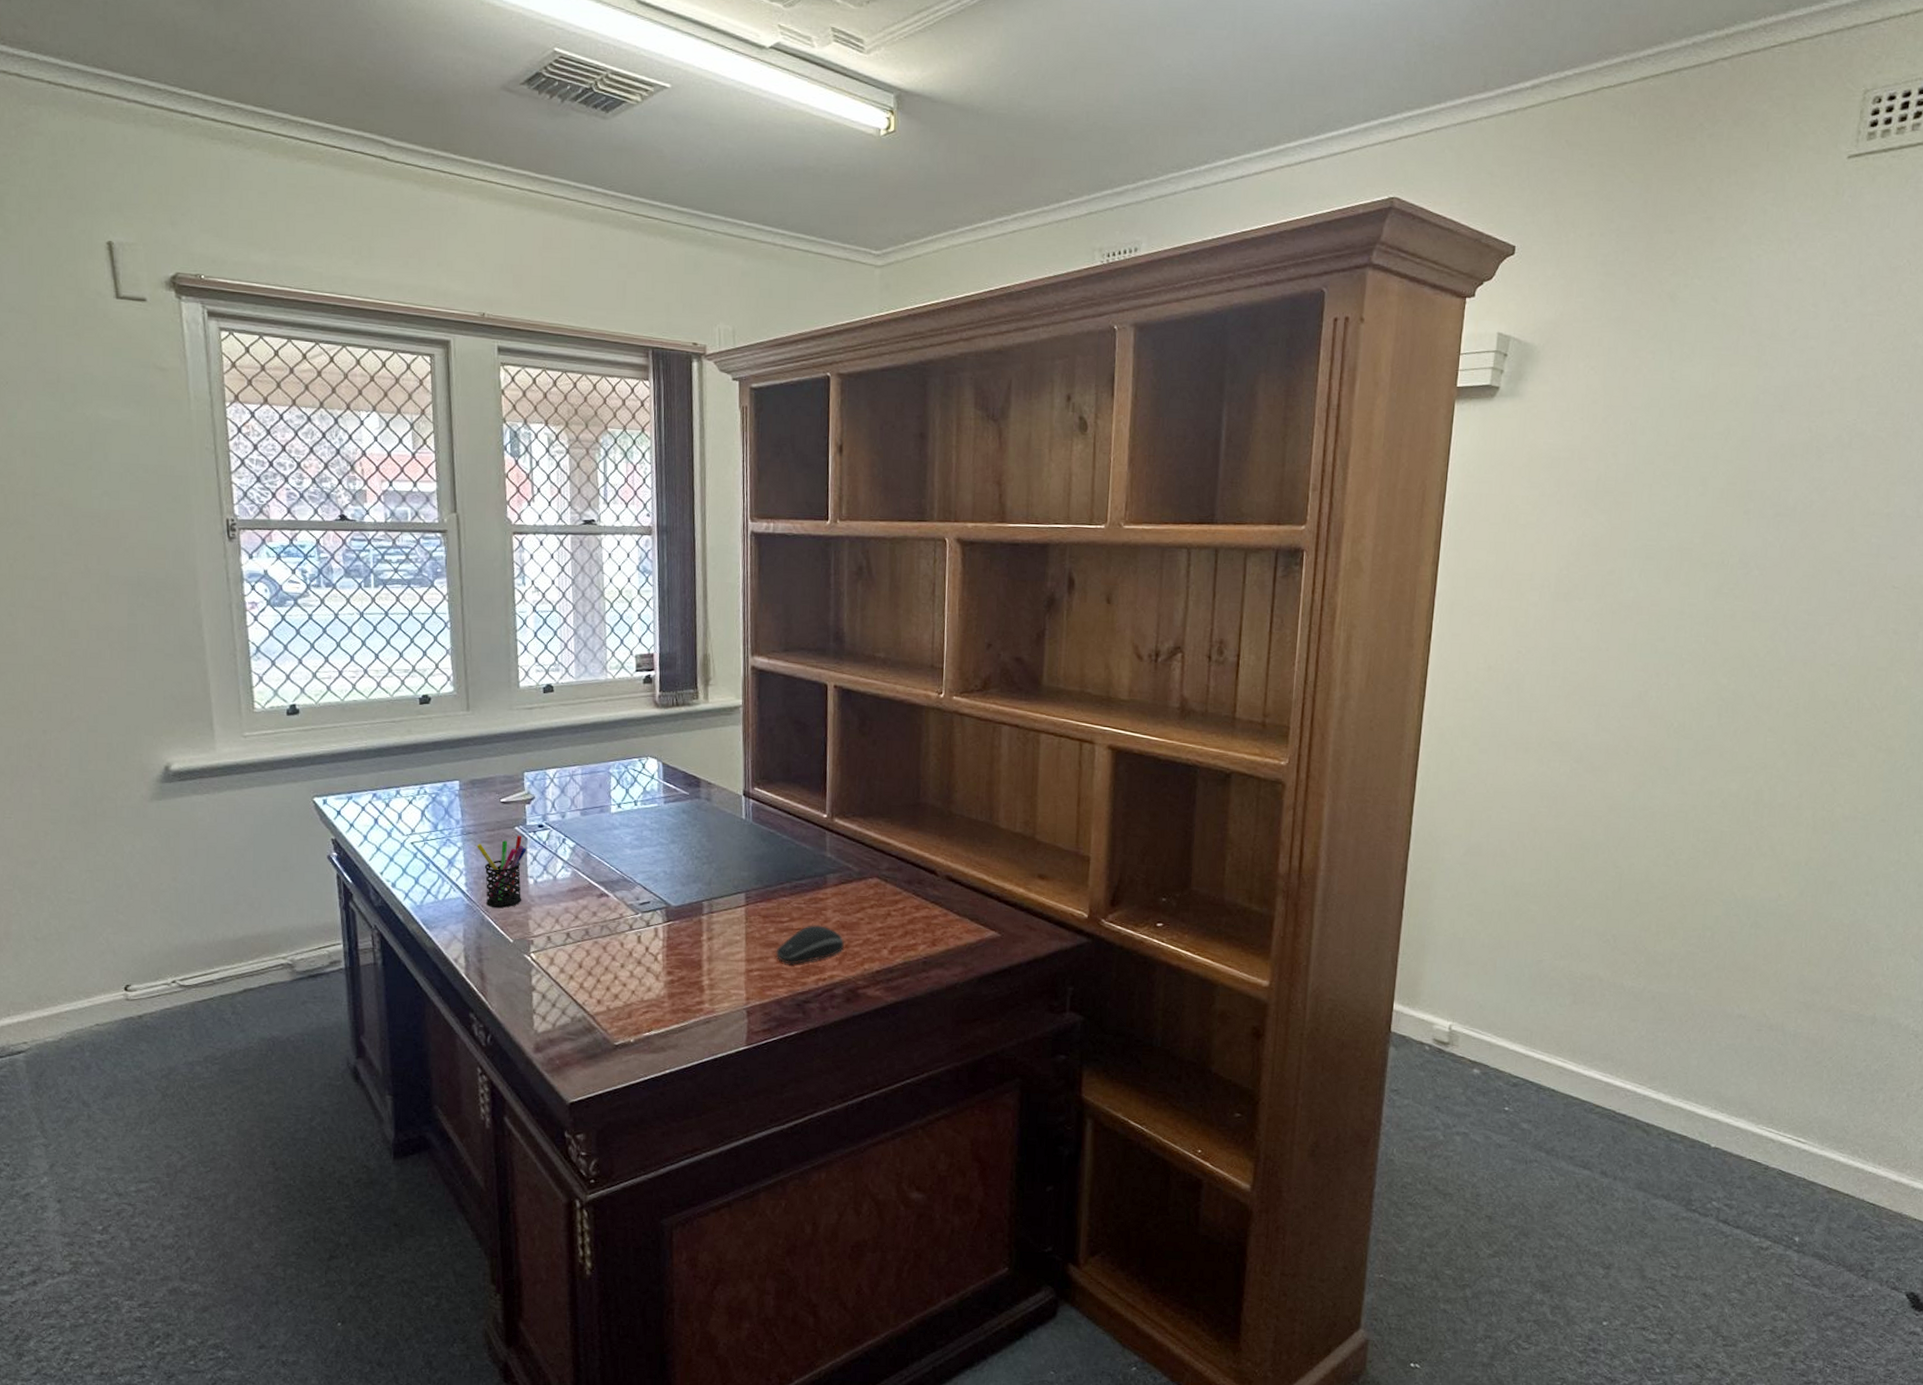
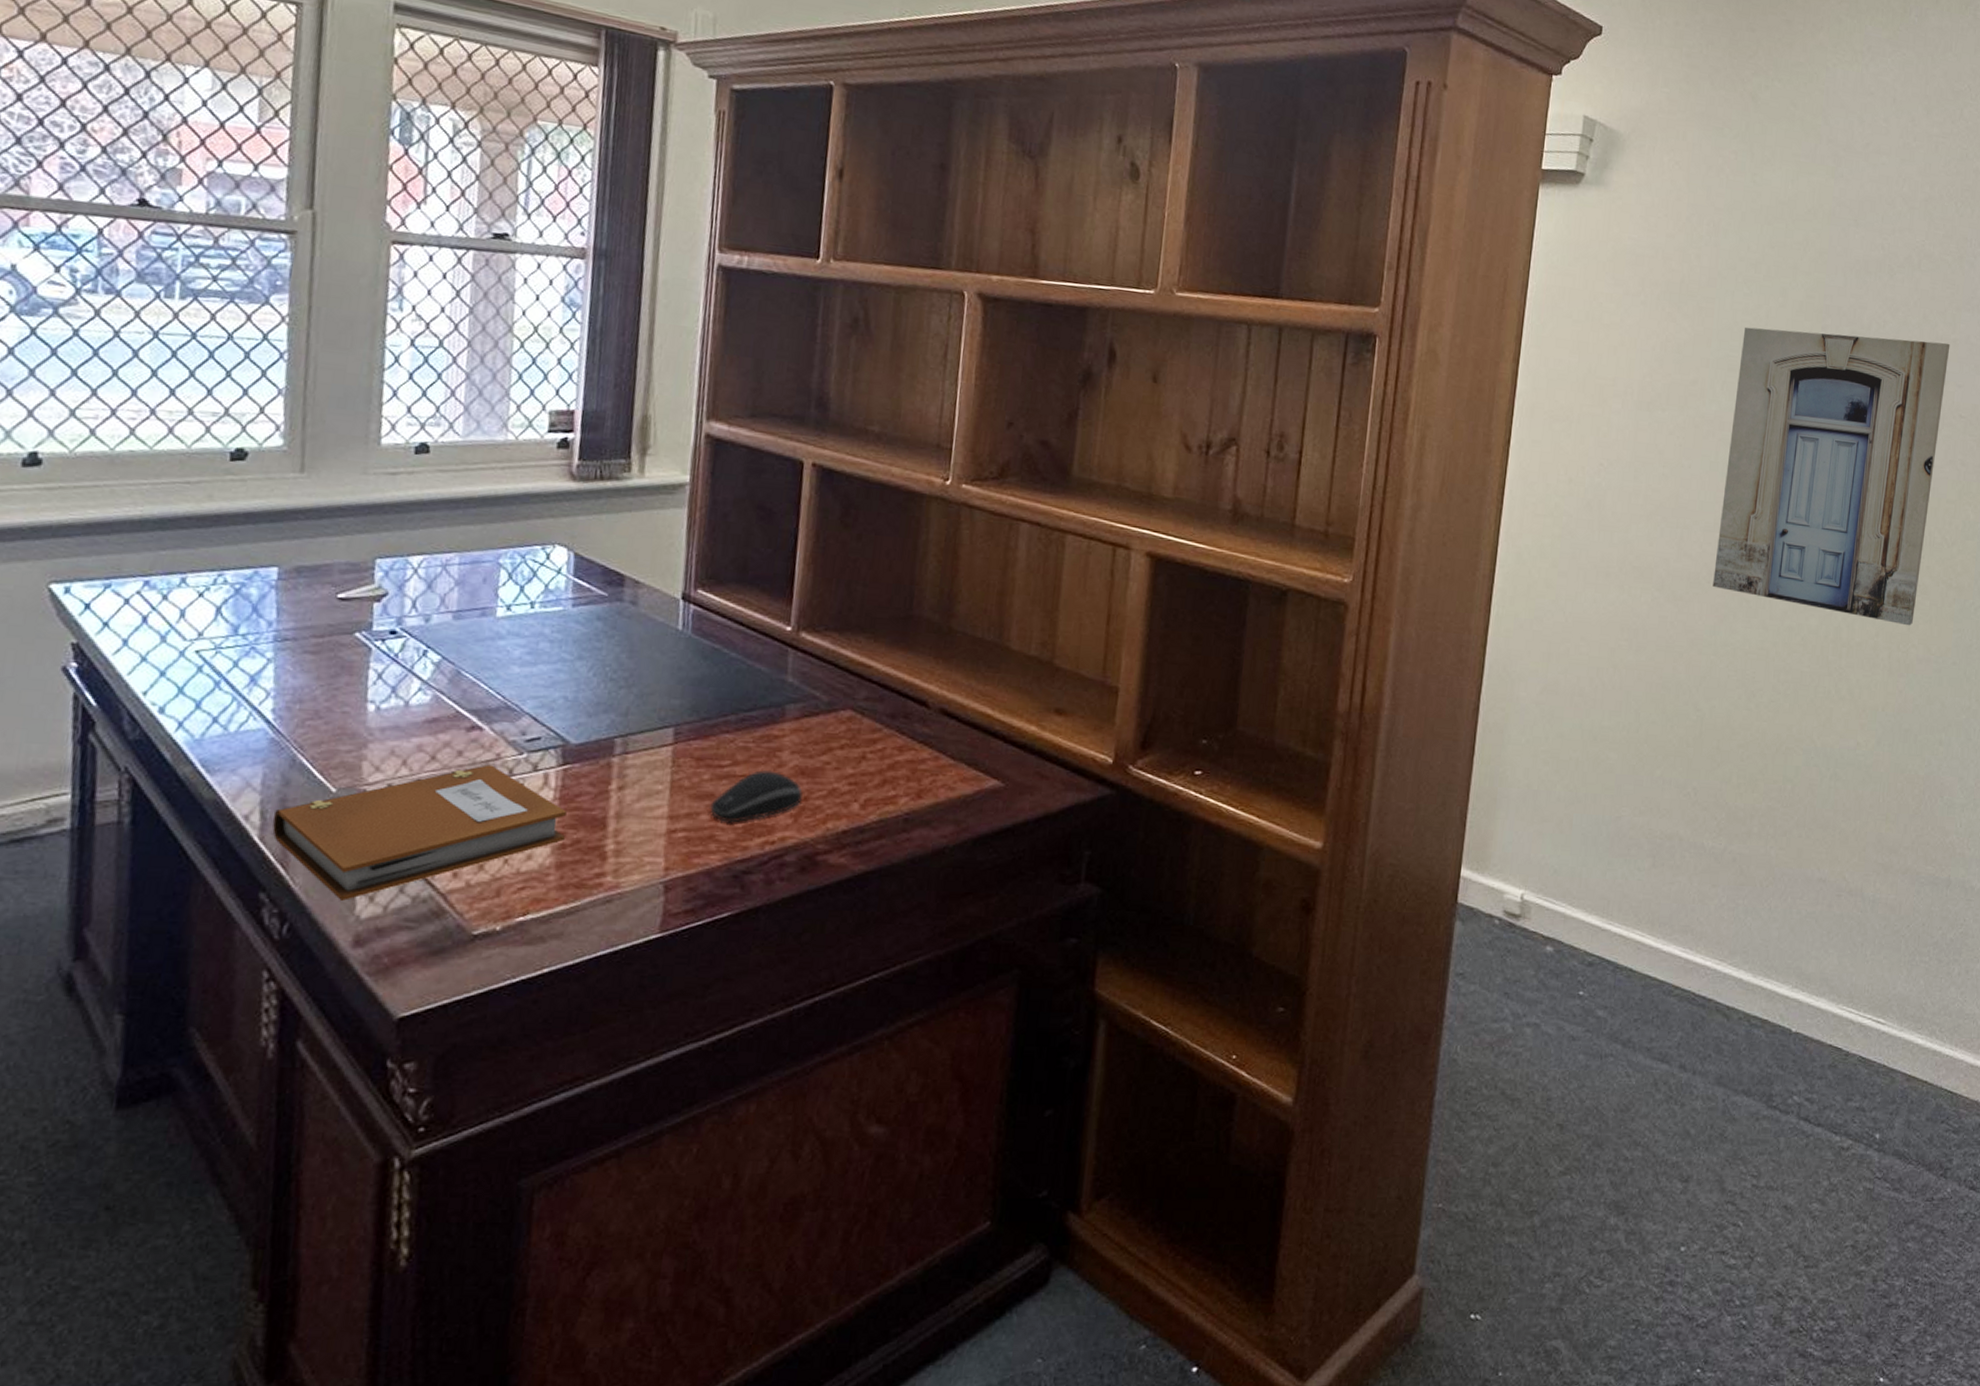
notebook: none [473,922,673,1019] -> present [272,764,567,901]
pen holder: present [477,836,526,909] -> none [295,645,369,745]
wall art: none [1631,517,1883,787] -> present [1713,327,1950,626]

